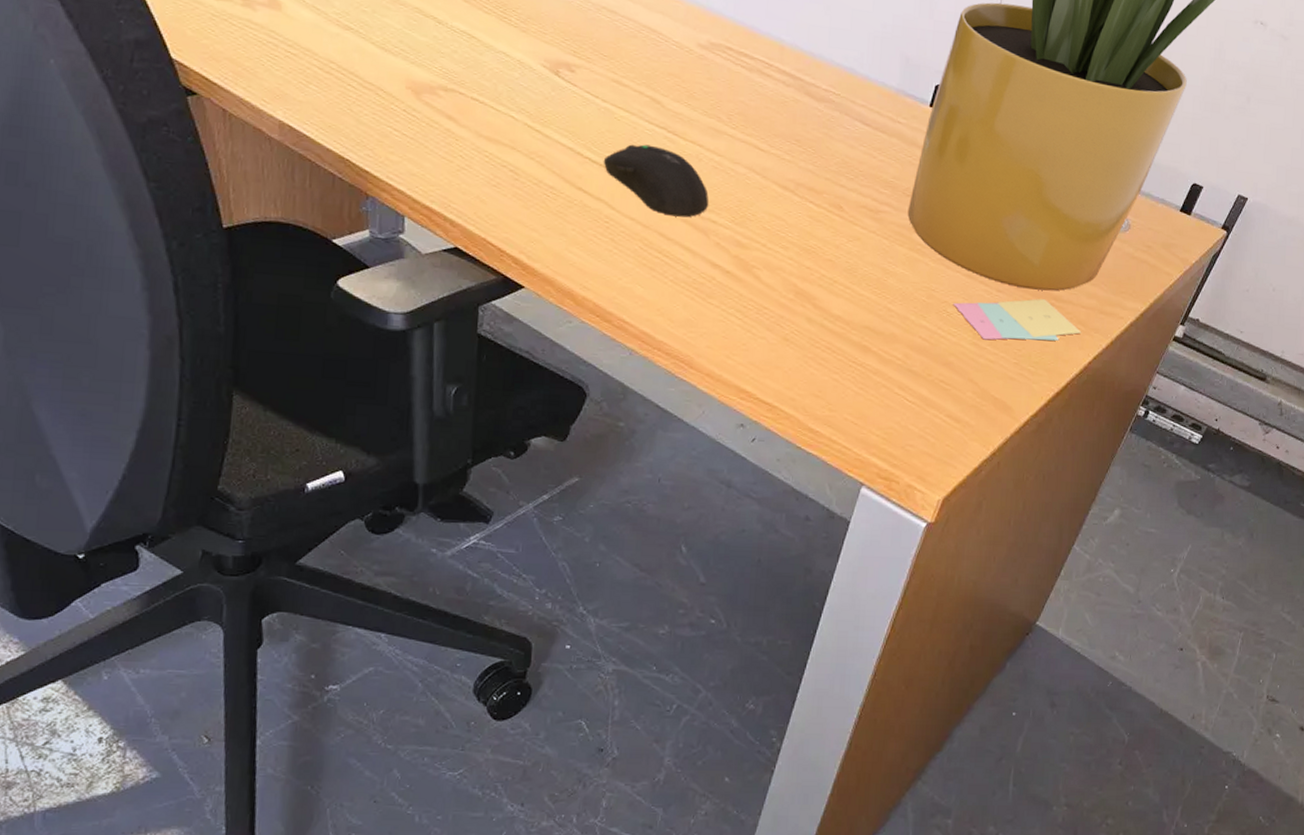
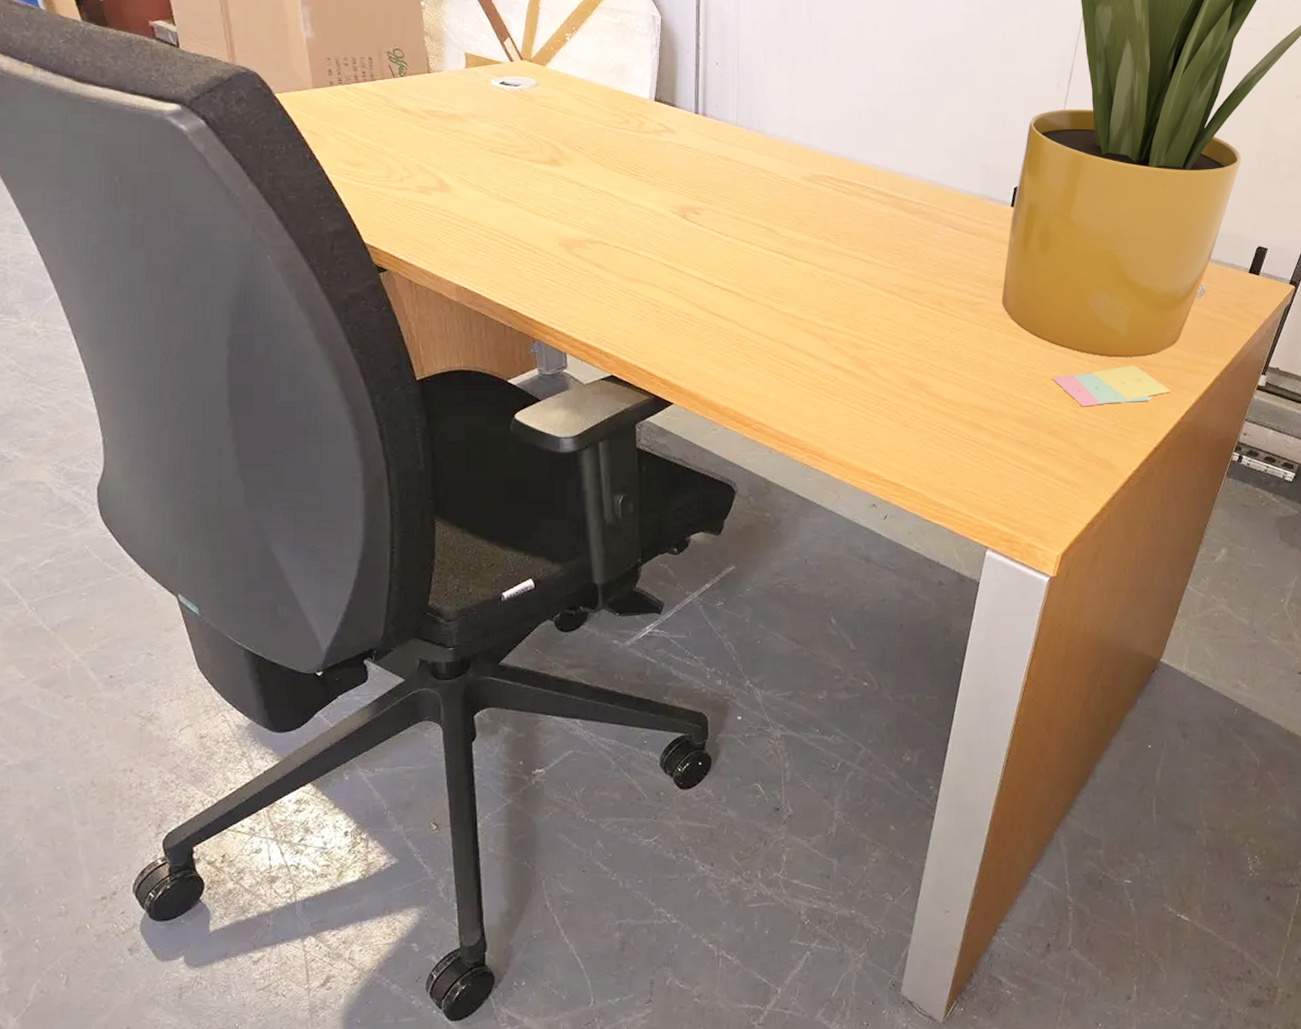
computer mouse: present [603,144,709,217] -> none [731,269,826,328]

